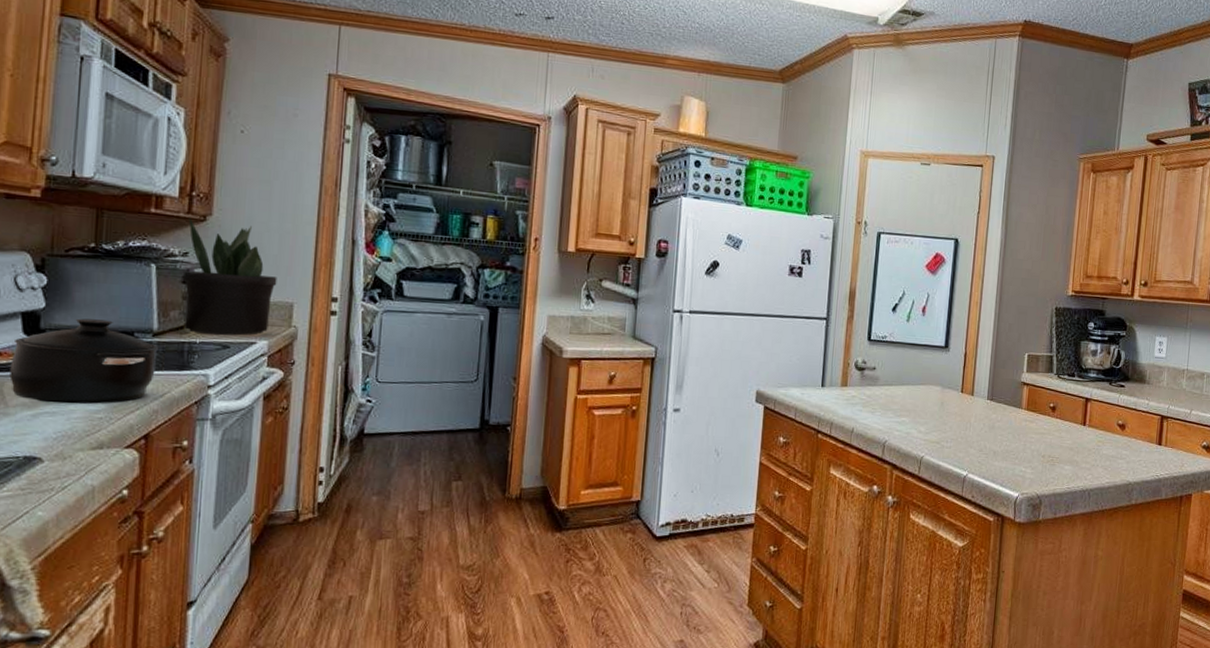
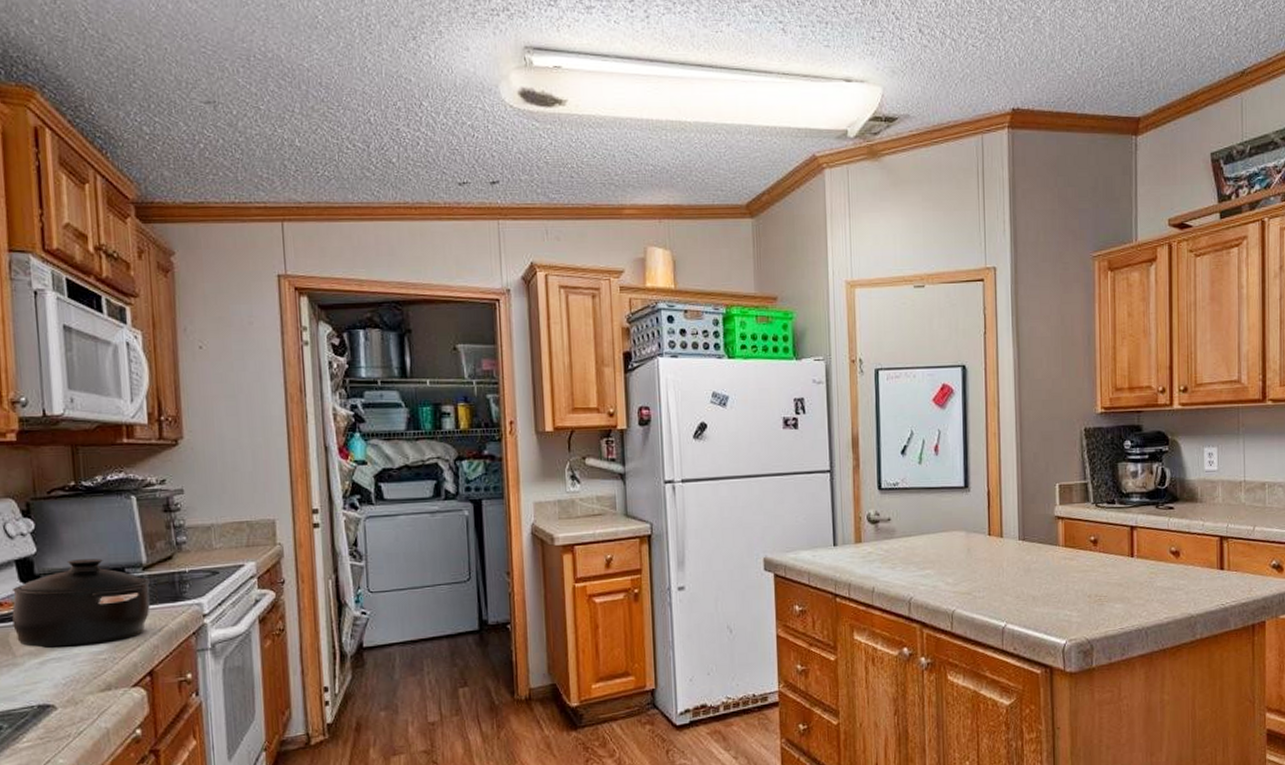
planter: present [183,218,277,336] -> none [161,444,256,563]

